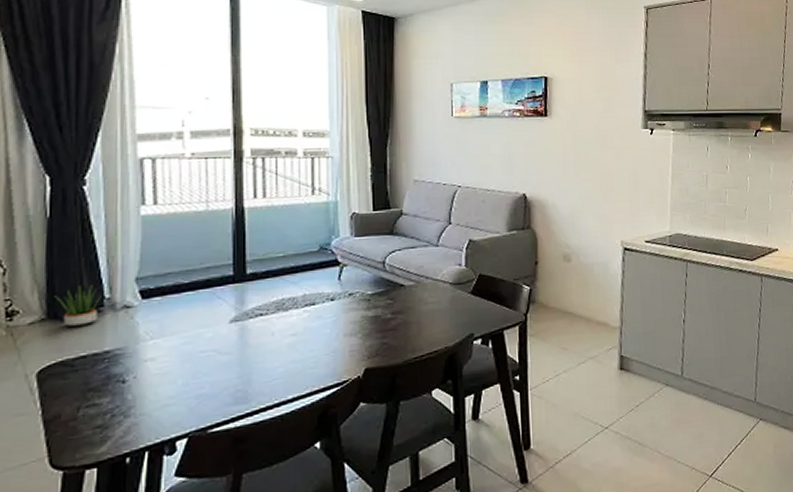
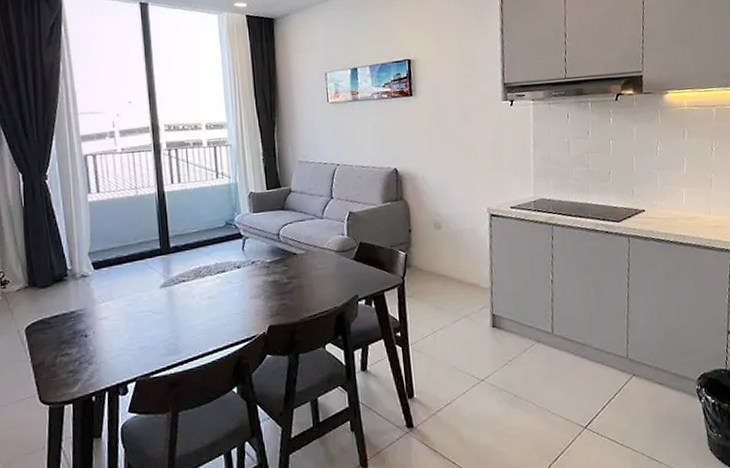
potted plant: present [54,285,104,327] -> none [32,259,67,293]

